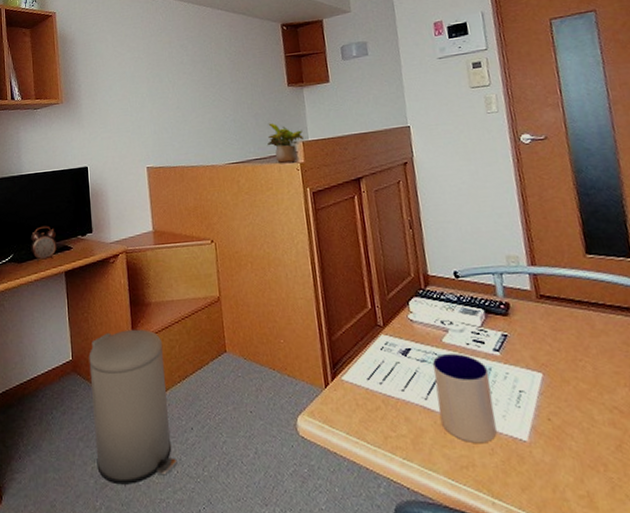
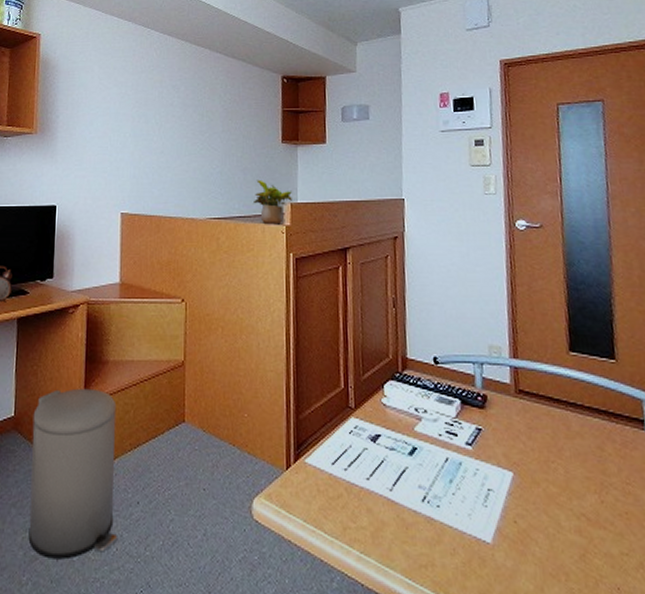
mug: present [432,353,497,444] -> none [401,442,461,543]

